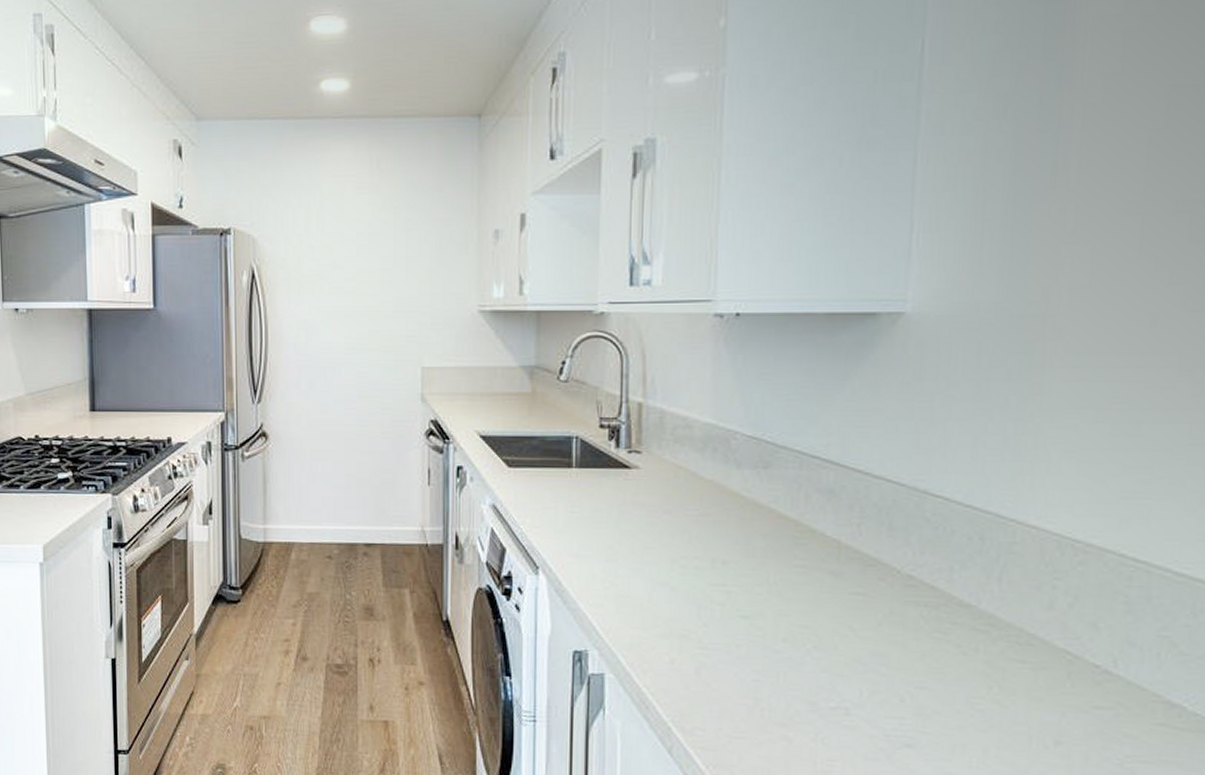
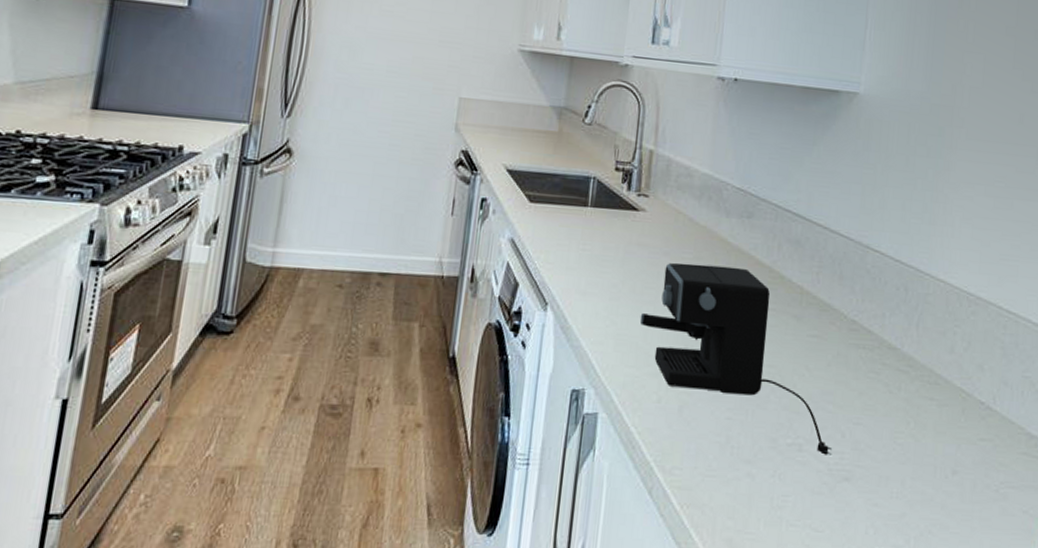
coffee maker: none [642,520,889,721] -> present [639,262,833,455]

